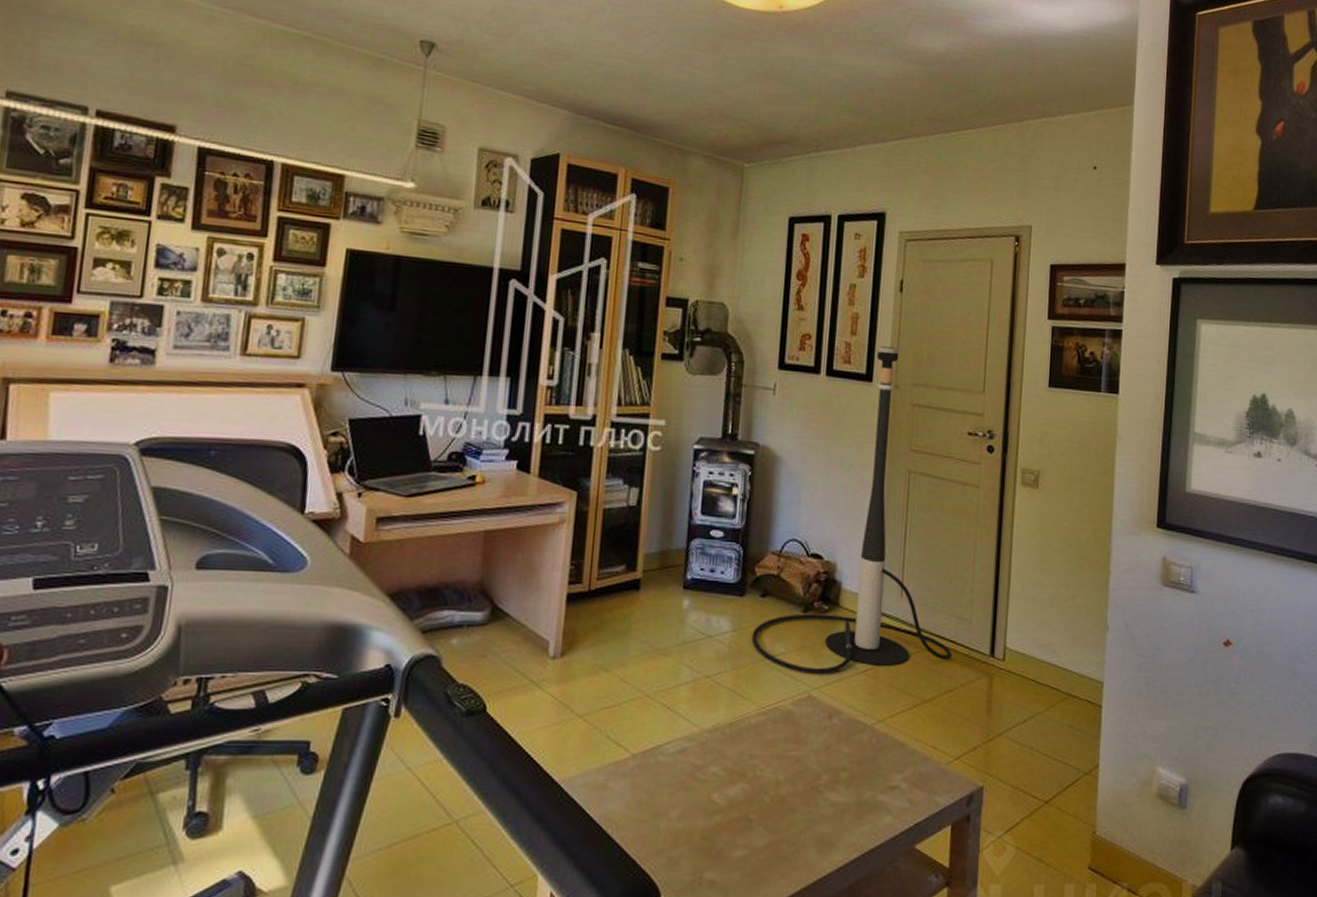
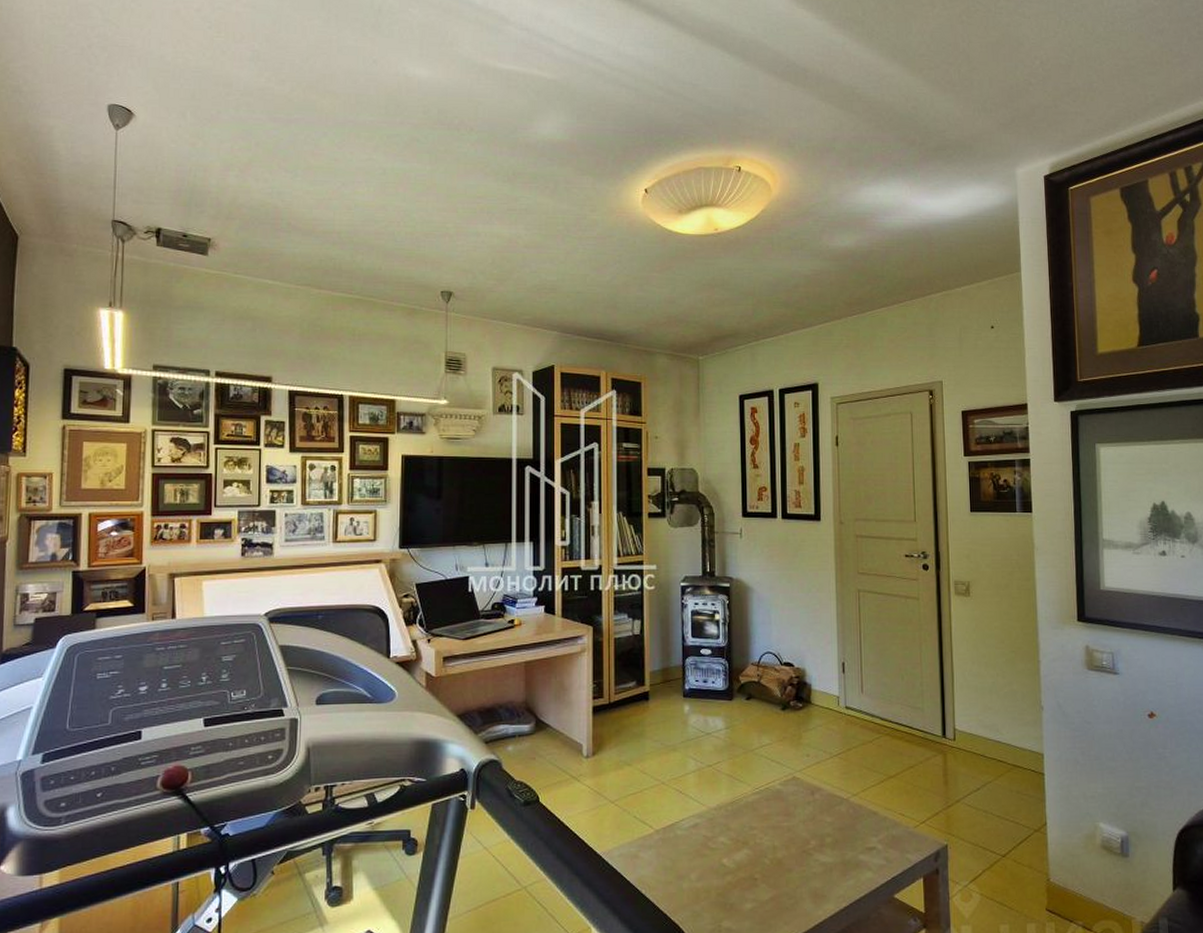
floor lamp: present [751,346,953,674] -> none [742,491,910,759]

